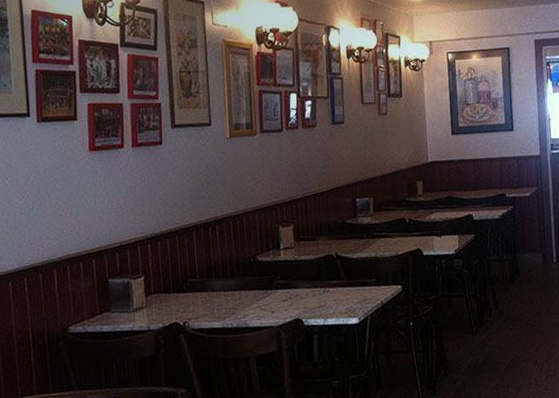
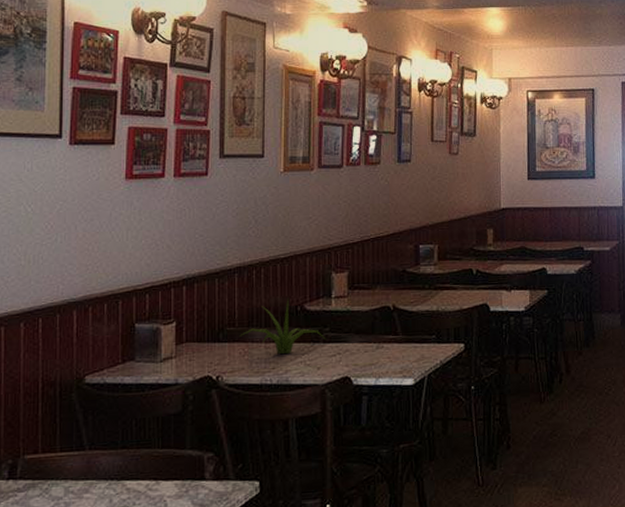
plant: none [202,251,277,301] -> present [241,298,325,354]

